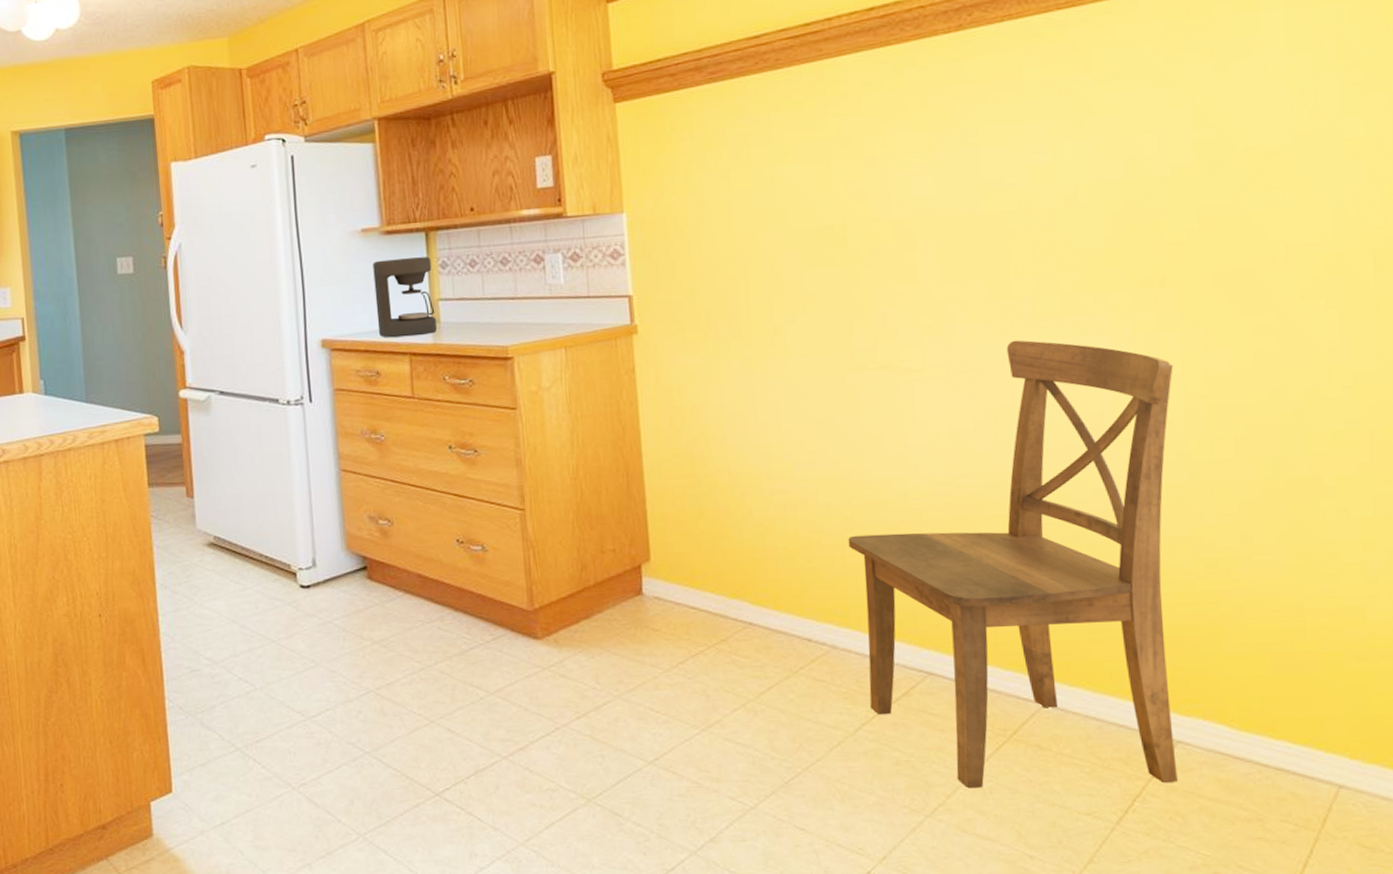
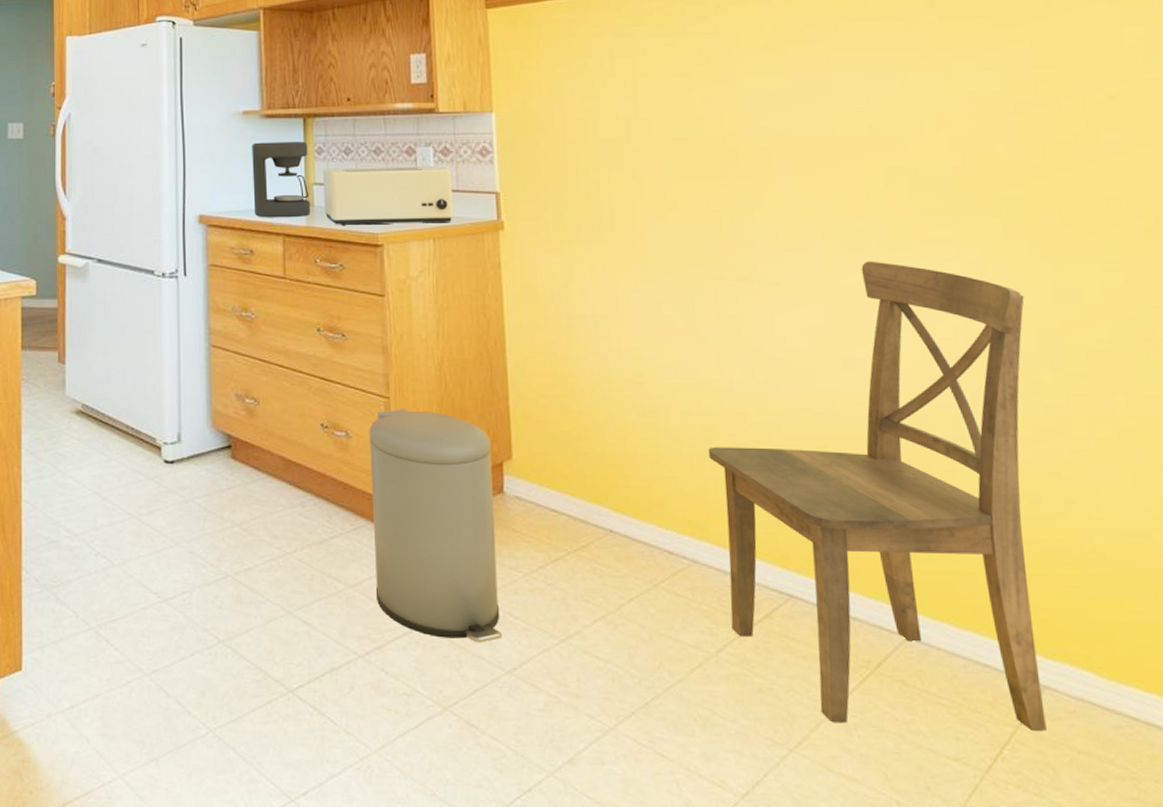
toaster: none [447,273,585,340] -> present [322,166,453,225]
pedal bin: none [505,519,644,738] -> present [369,409,503,643]

